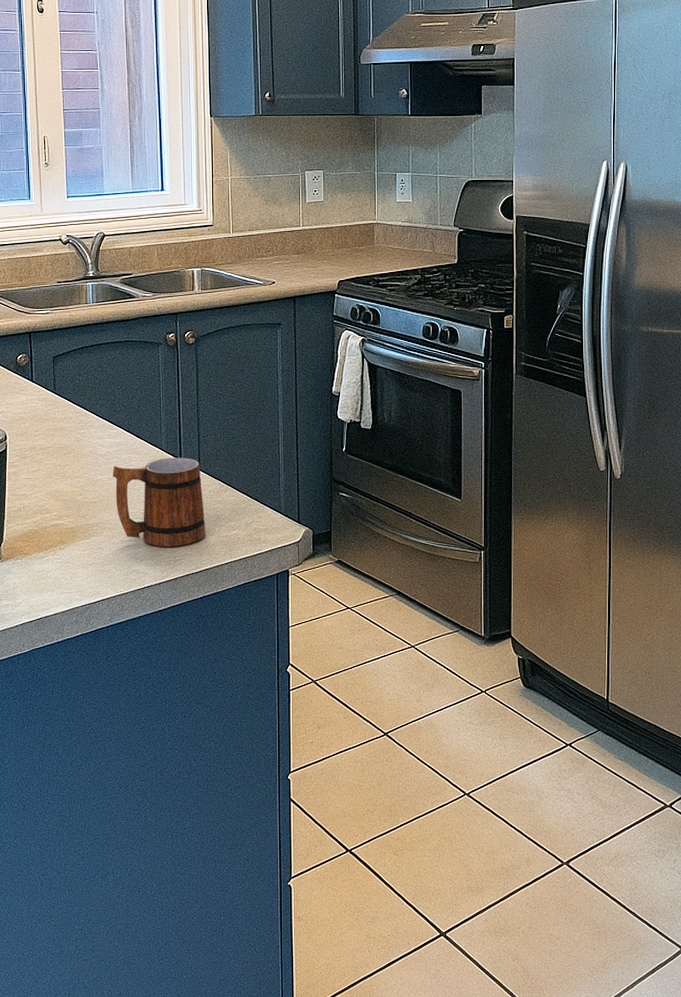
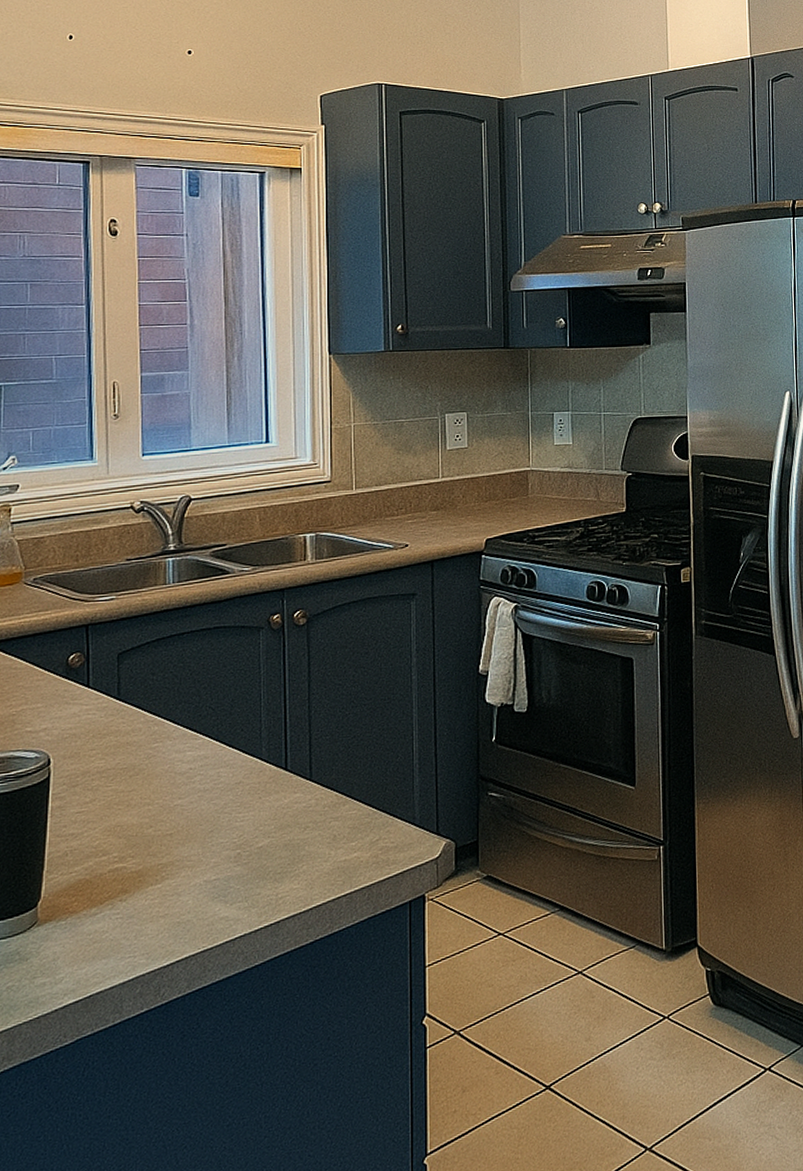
mug: present [112,458,206,547] -> none [195,766,318,884]

